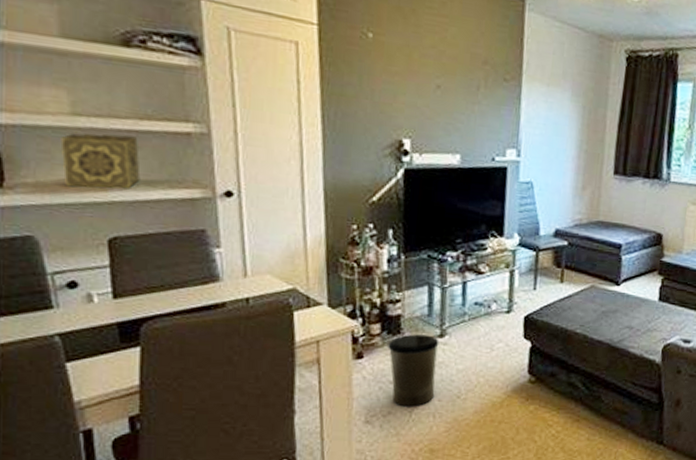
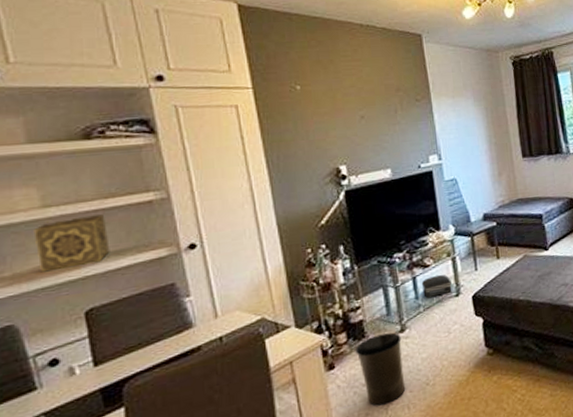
wireless router: none [471,285,505,309] -> present [421,274,452,299]

